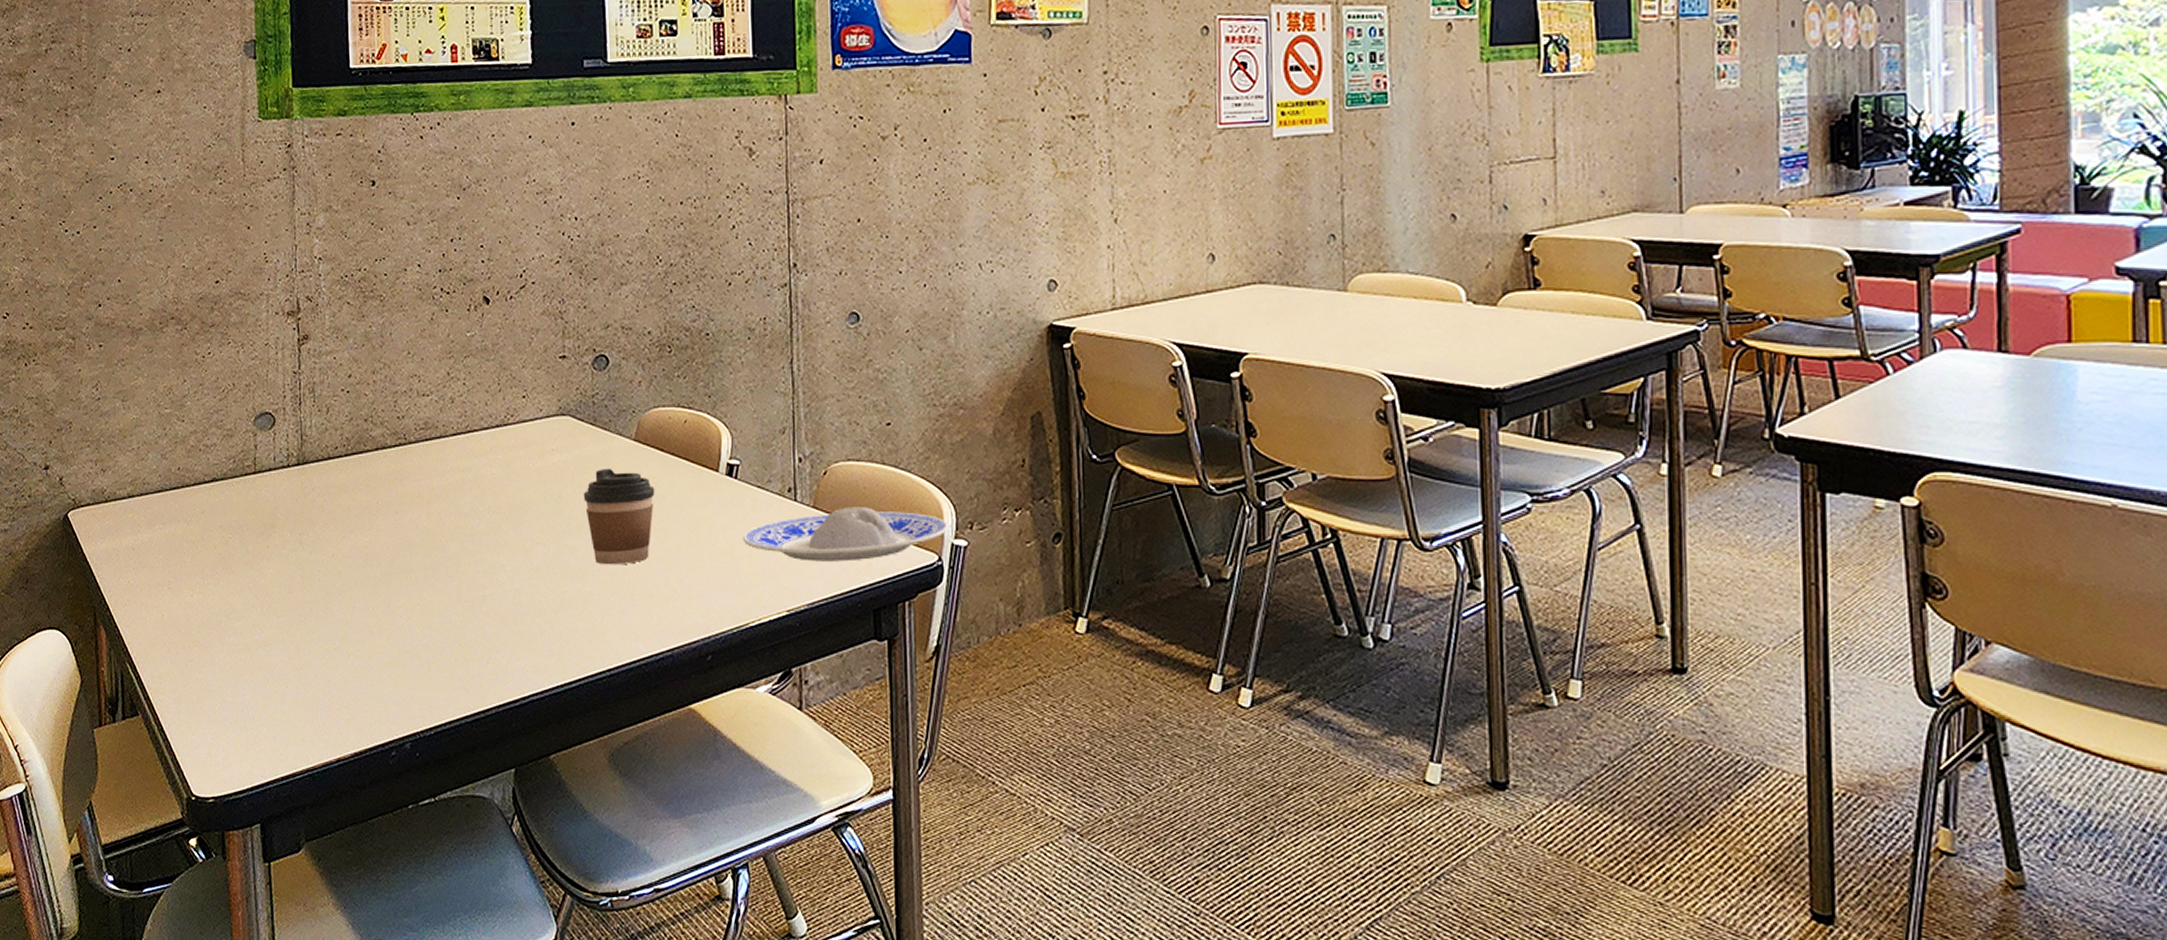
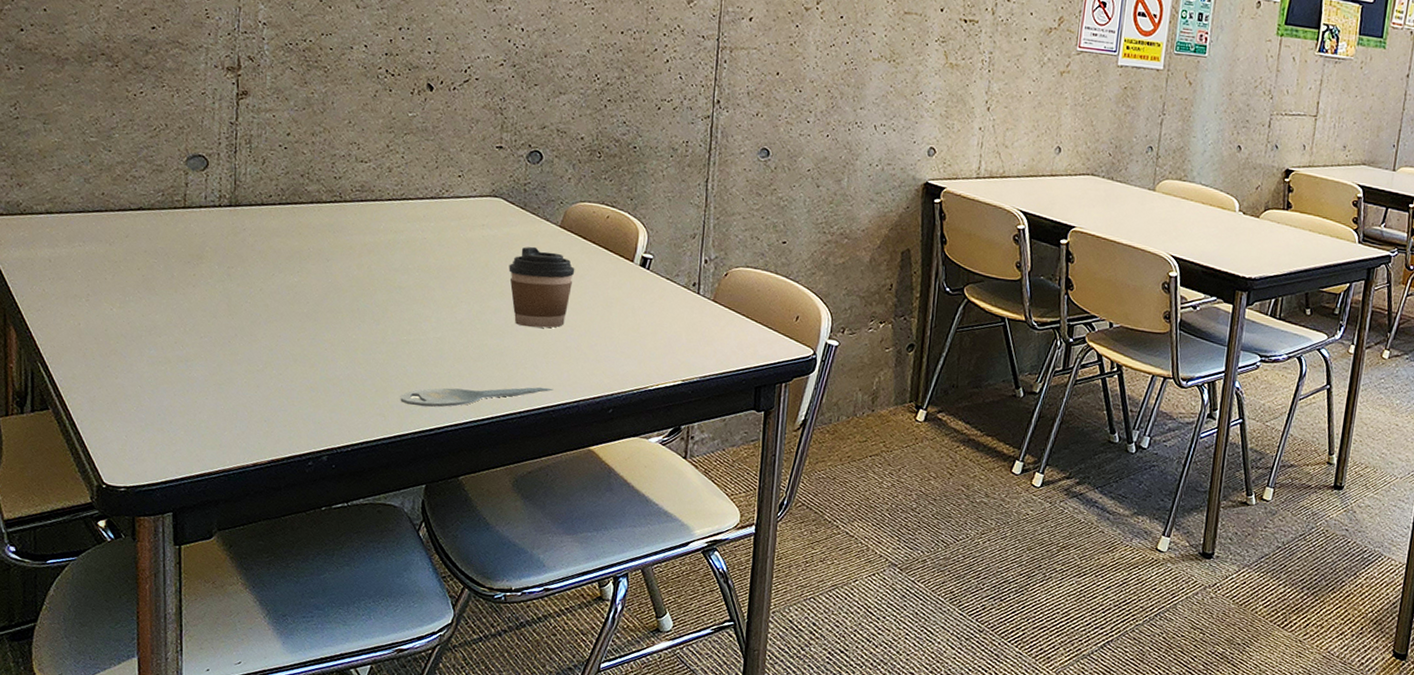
key: none [481,636,644,674] -> present [400,387,554,407]
plate: present [742,507,948,562] -> none [649,304,825,348]

